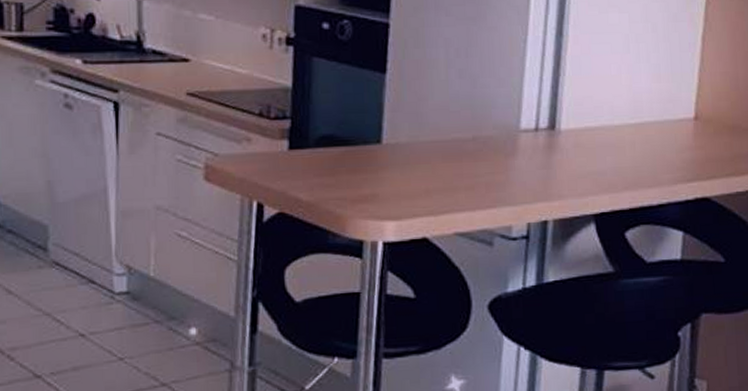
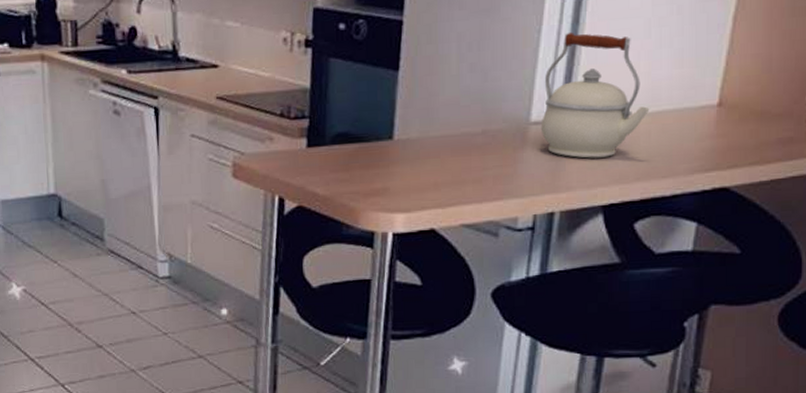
kettle: none [530,44,633,167] -> present [540,33,650,159]

